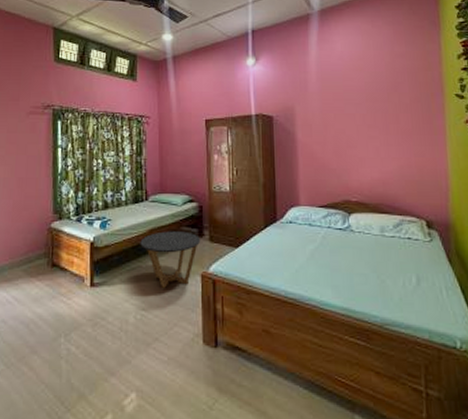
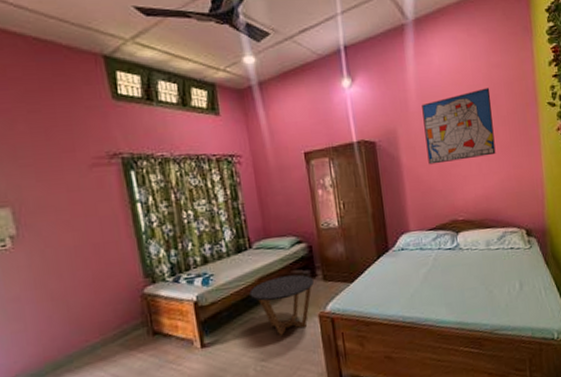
wall art: none [321,75,396,143] -> present [422,87,496,165]

